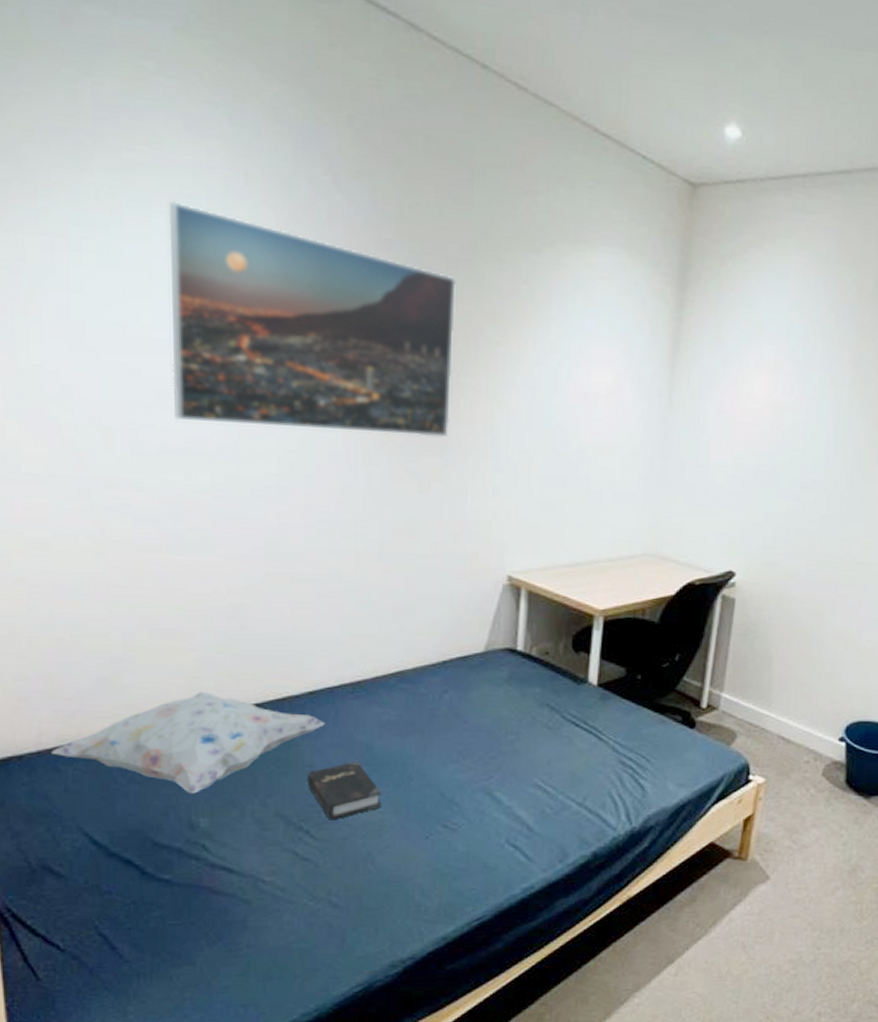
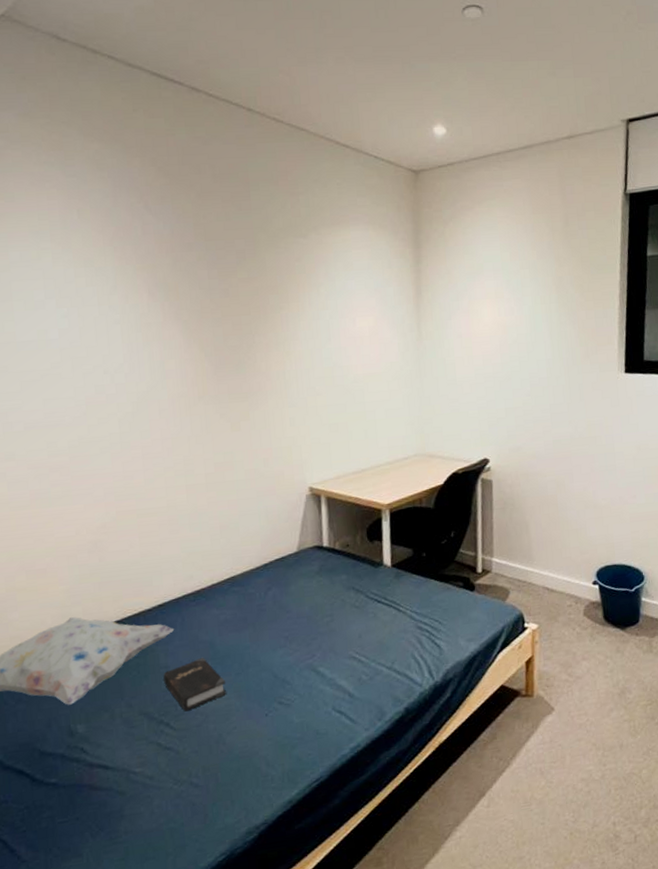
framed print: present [168,201,457,438] -> none [21,237,251,402]

